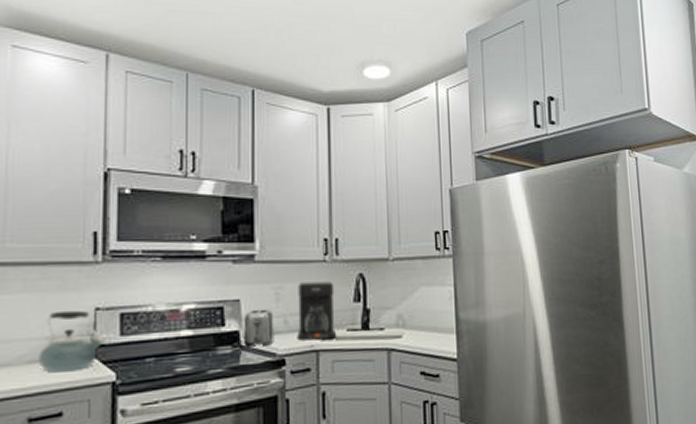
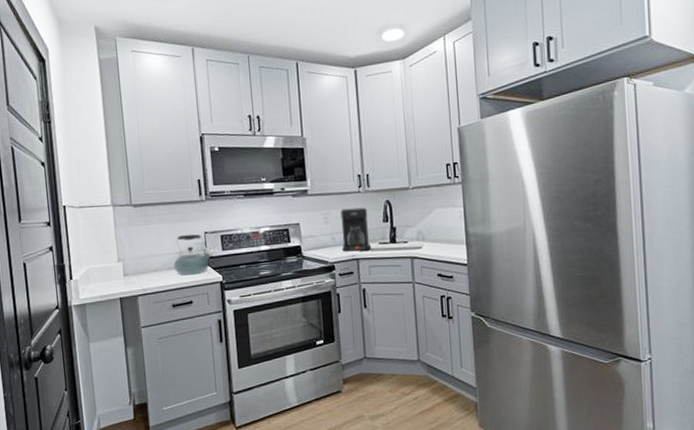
toaster: present [243,308,275,347] -> none [303,229,326,257]

